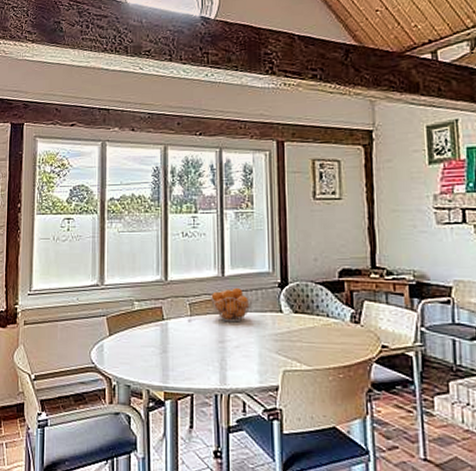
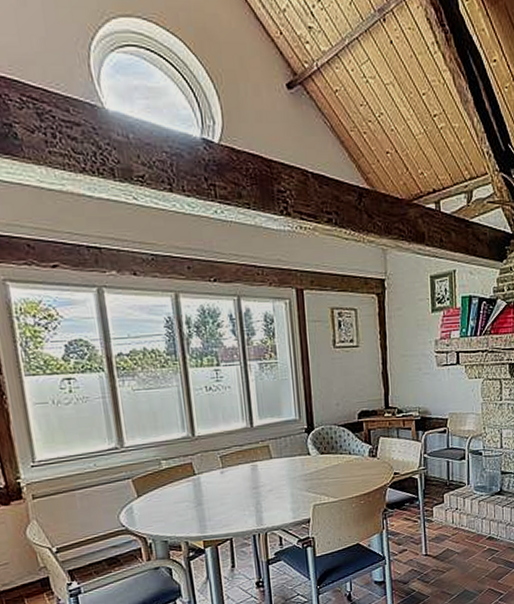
fruit basket: present [211,287,253,323] -> none [241,436,283,470]

